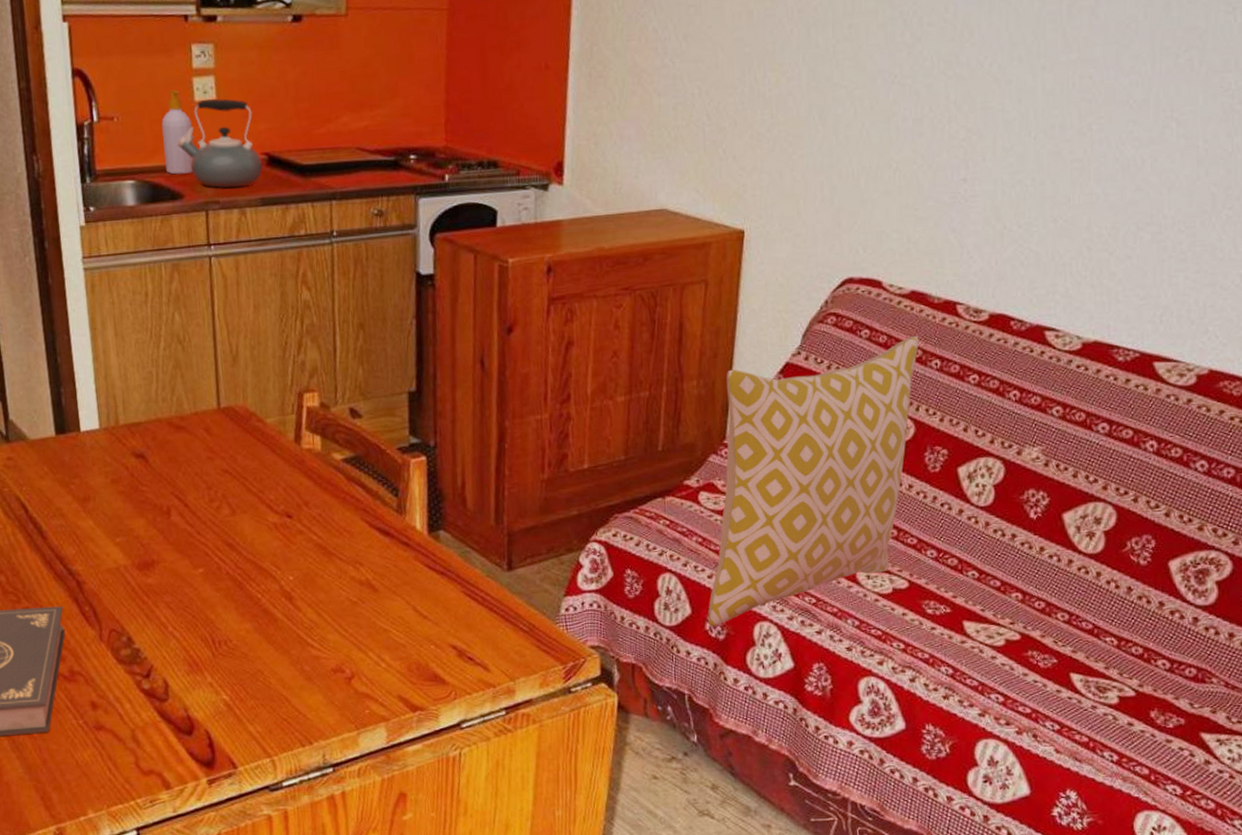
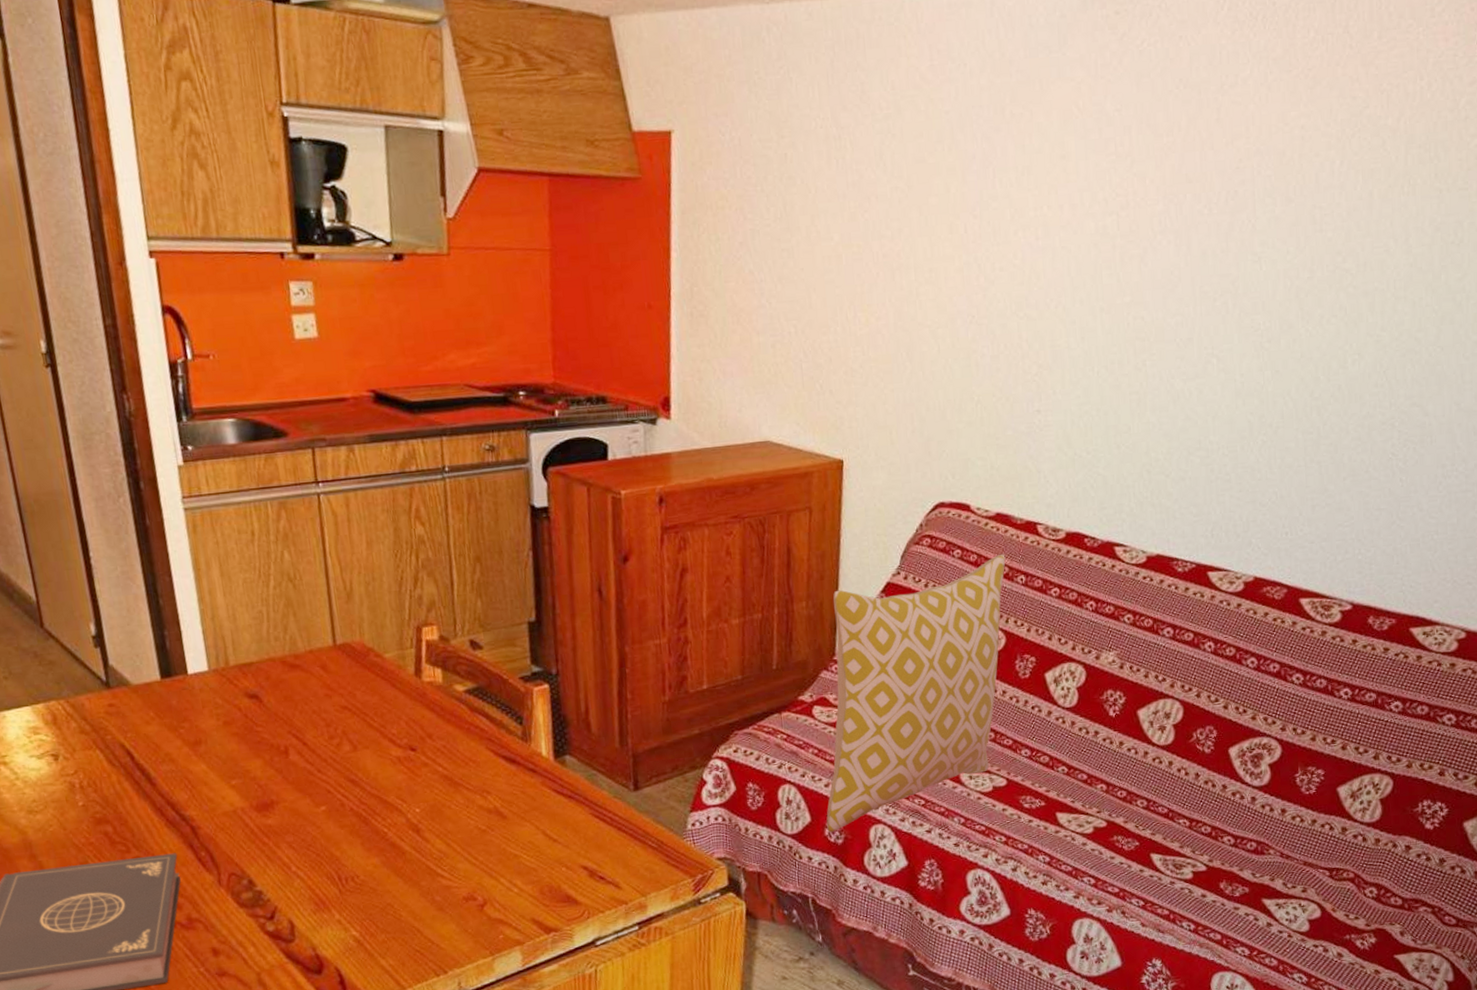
soap bottle: present [161,89,193,175] -> none [261,327,297,413]
kettle: present [177,98,263,189] -> none [278,336,370,426]

